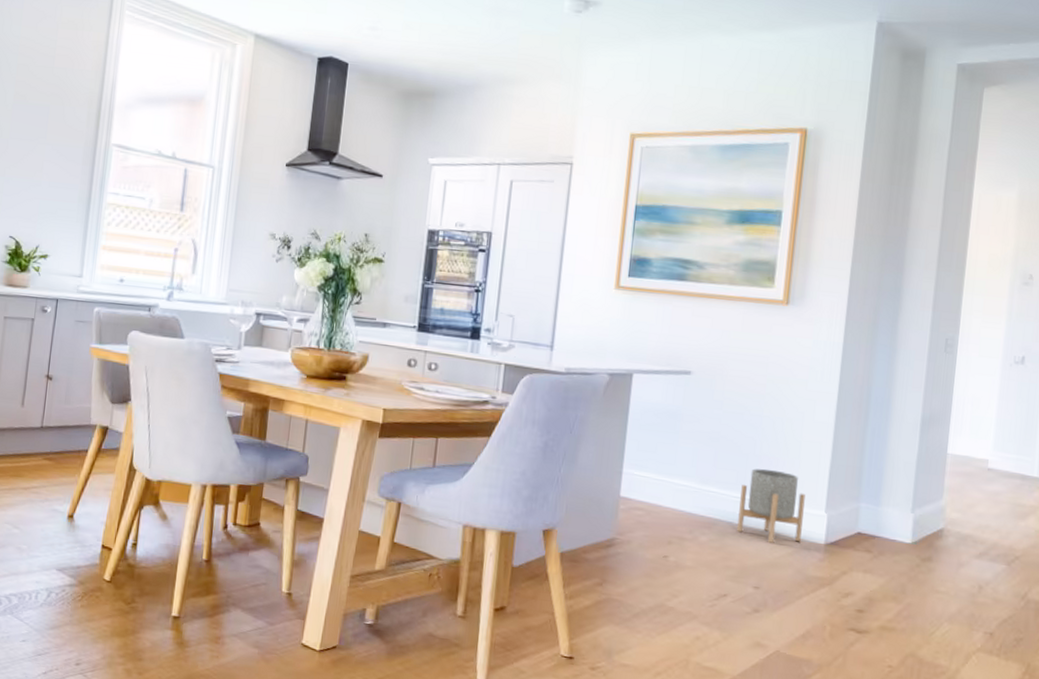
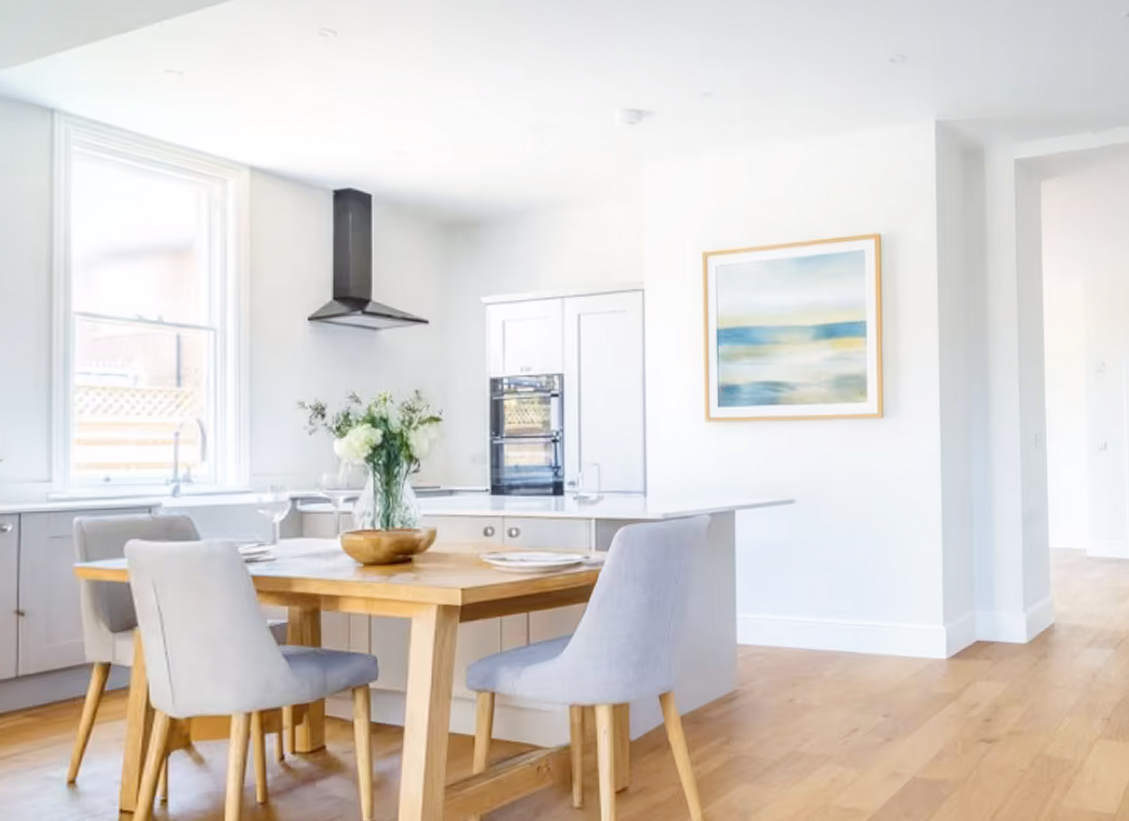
planter: present [737,468,806,544] -> none [859,590,923,668]

